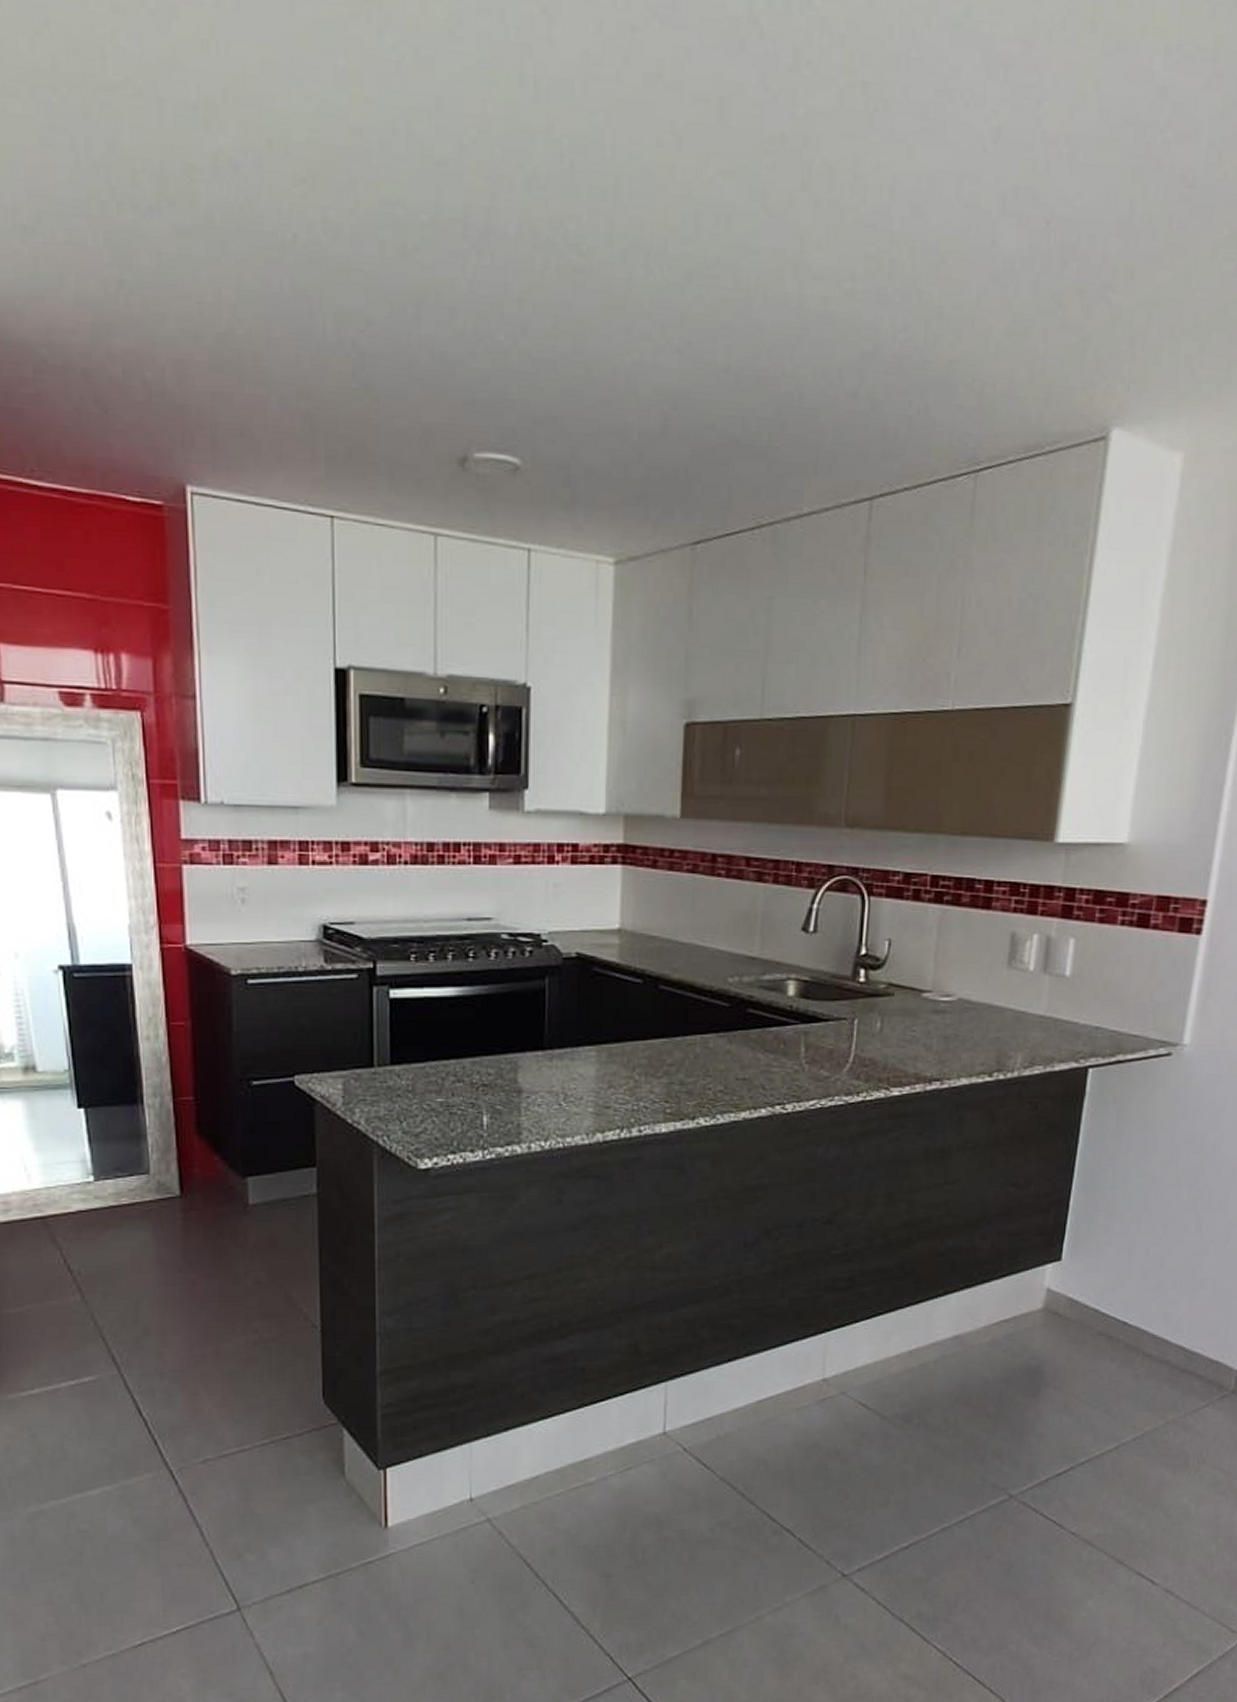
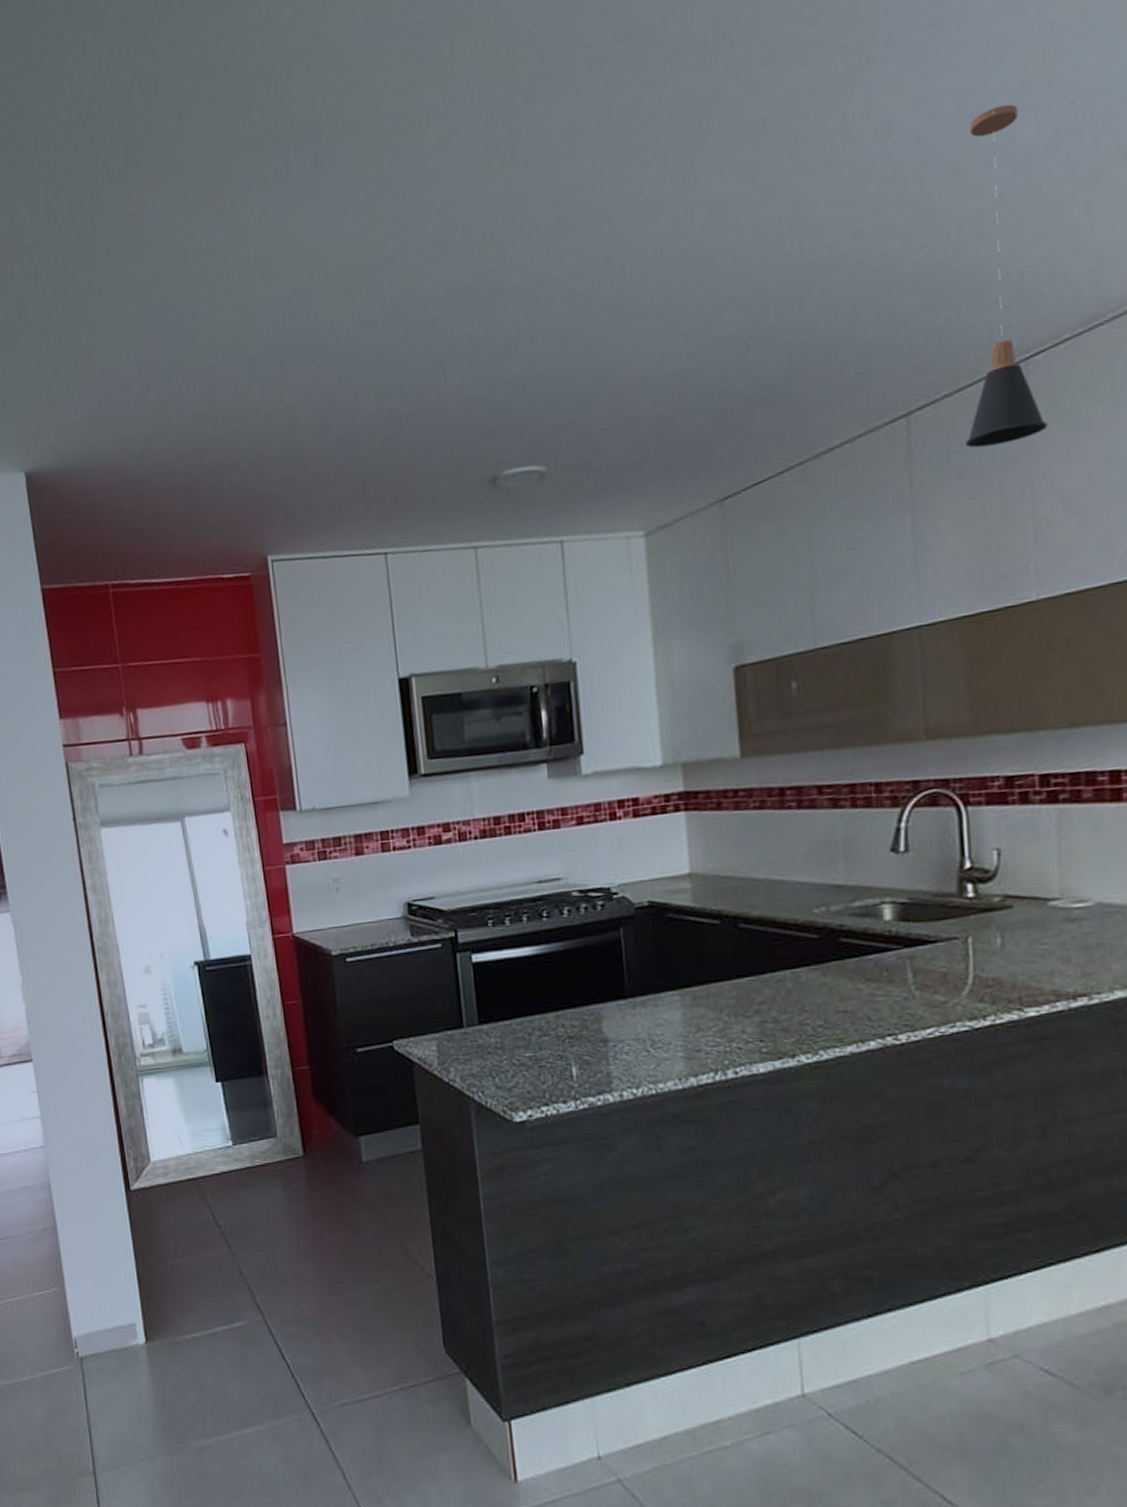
pendant lamp: none [916,203,1004,551] -> present [966,104,1047,448]

